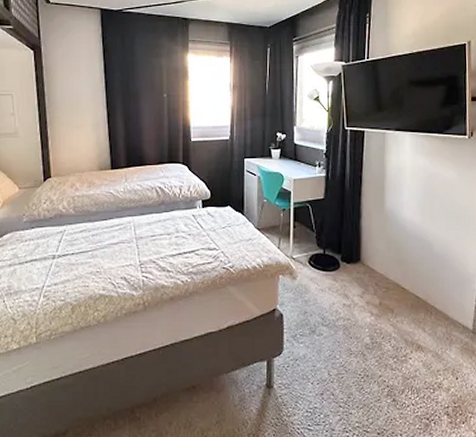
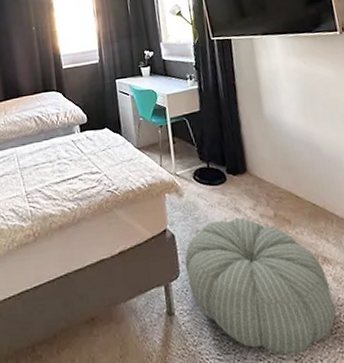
pouf: none [289,304,421,429] -> present [184,218,336,355]

